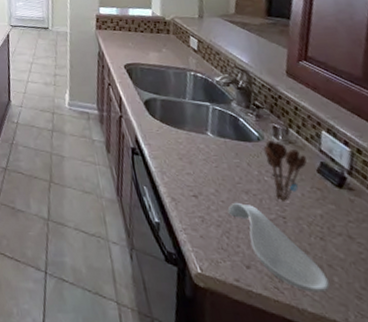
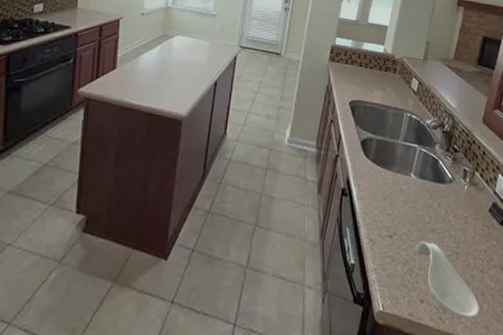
utensil holder: present [263,140,307,201] -> none [453,182,484,239]

